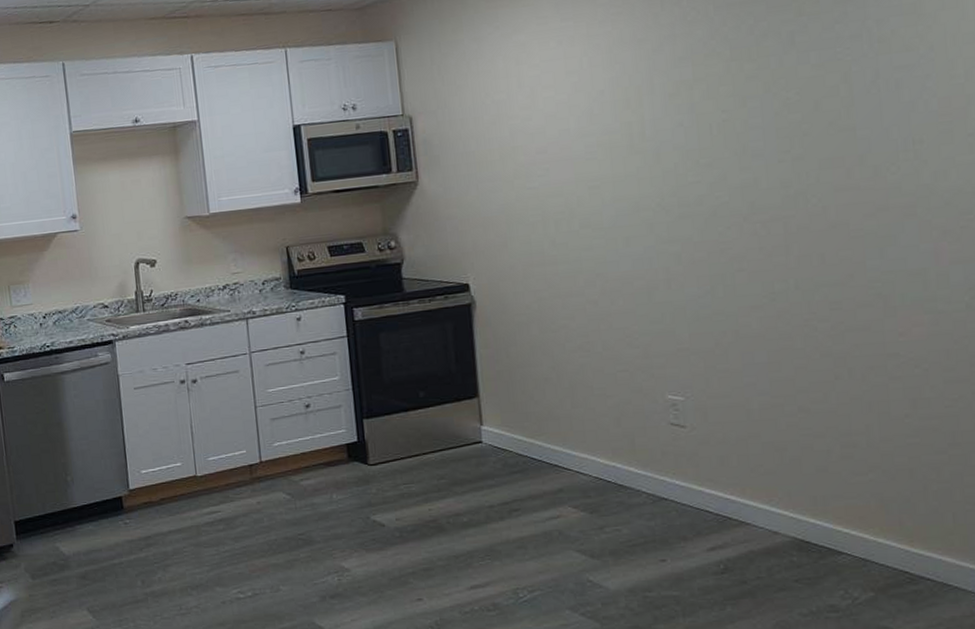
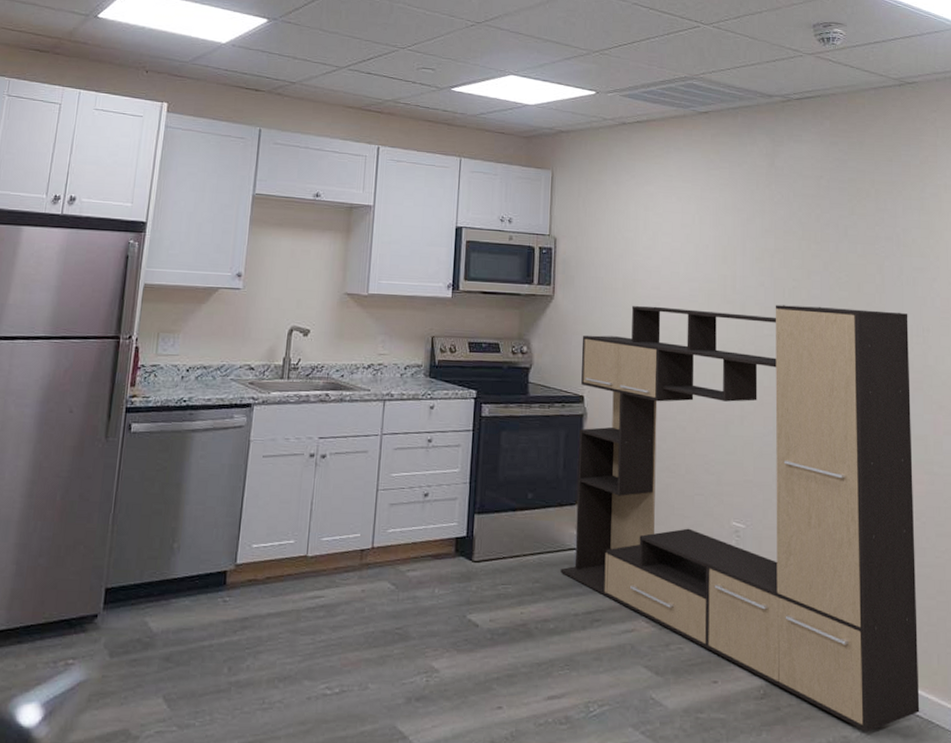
media console: none [458,125,931,600] -> present [560,305,920,733]

